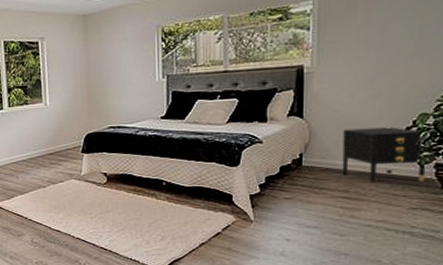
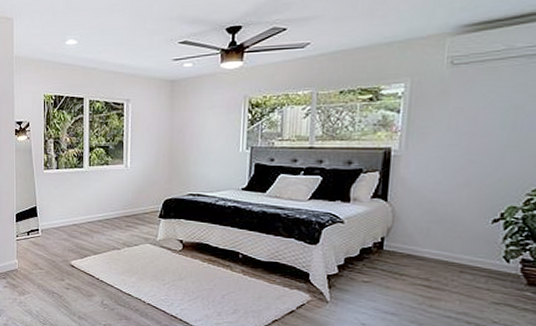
nightstand: present [342,127,428,183] -> none [424,216,515,277]

